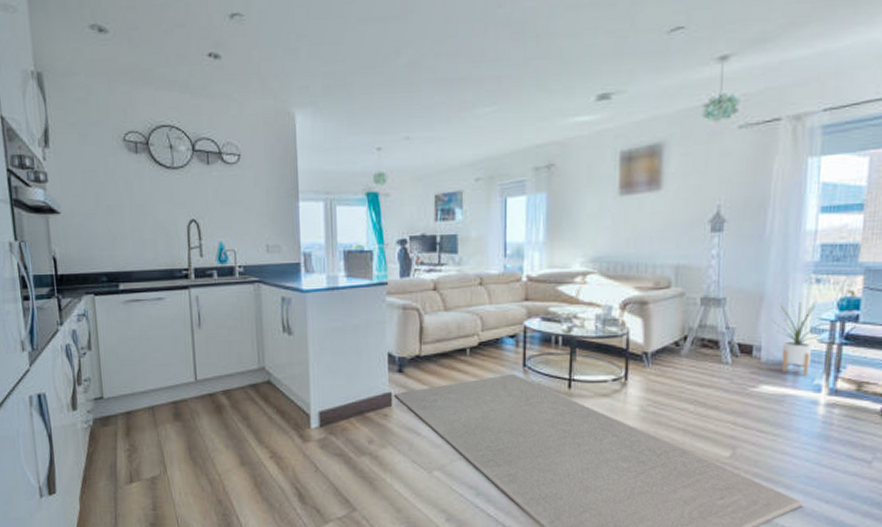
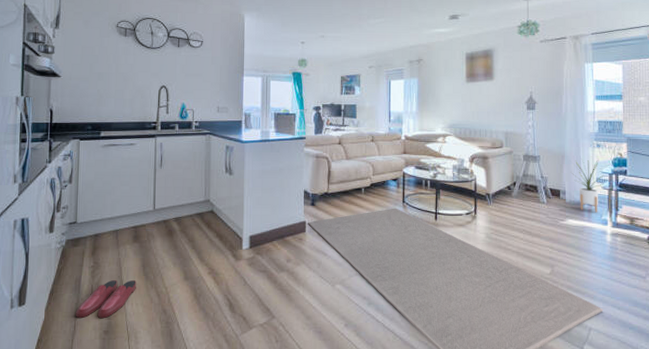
slippers: none [115,465,183,509] -> present [76,279,136,318]

